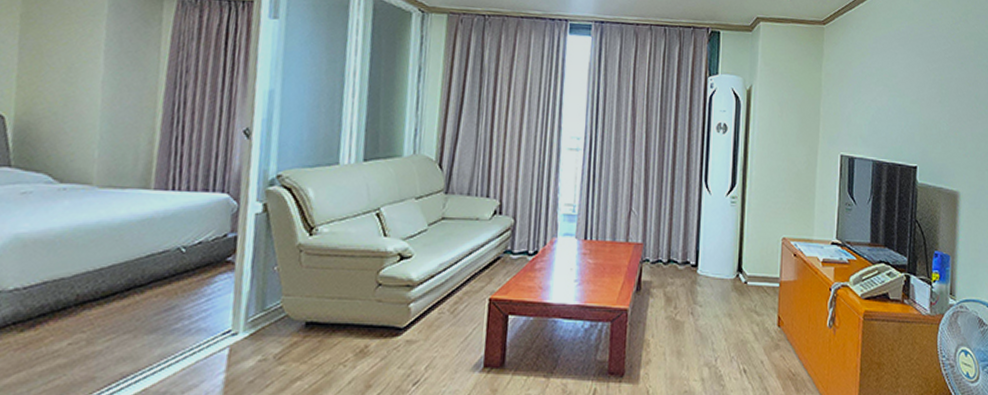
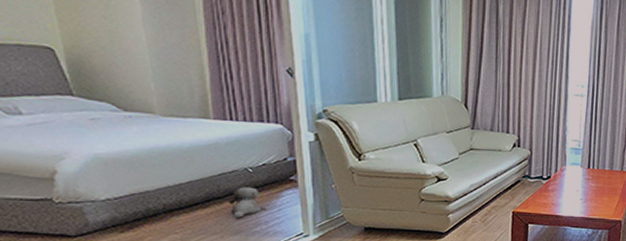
plush toy: none [150,271,189,311] -> present [228,187,262,218]

